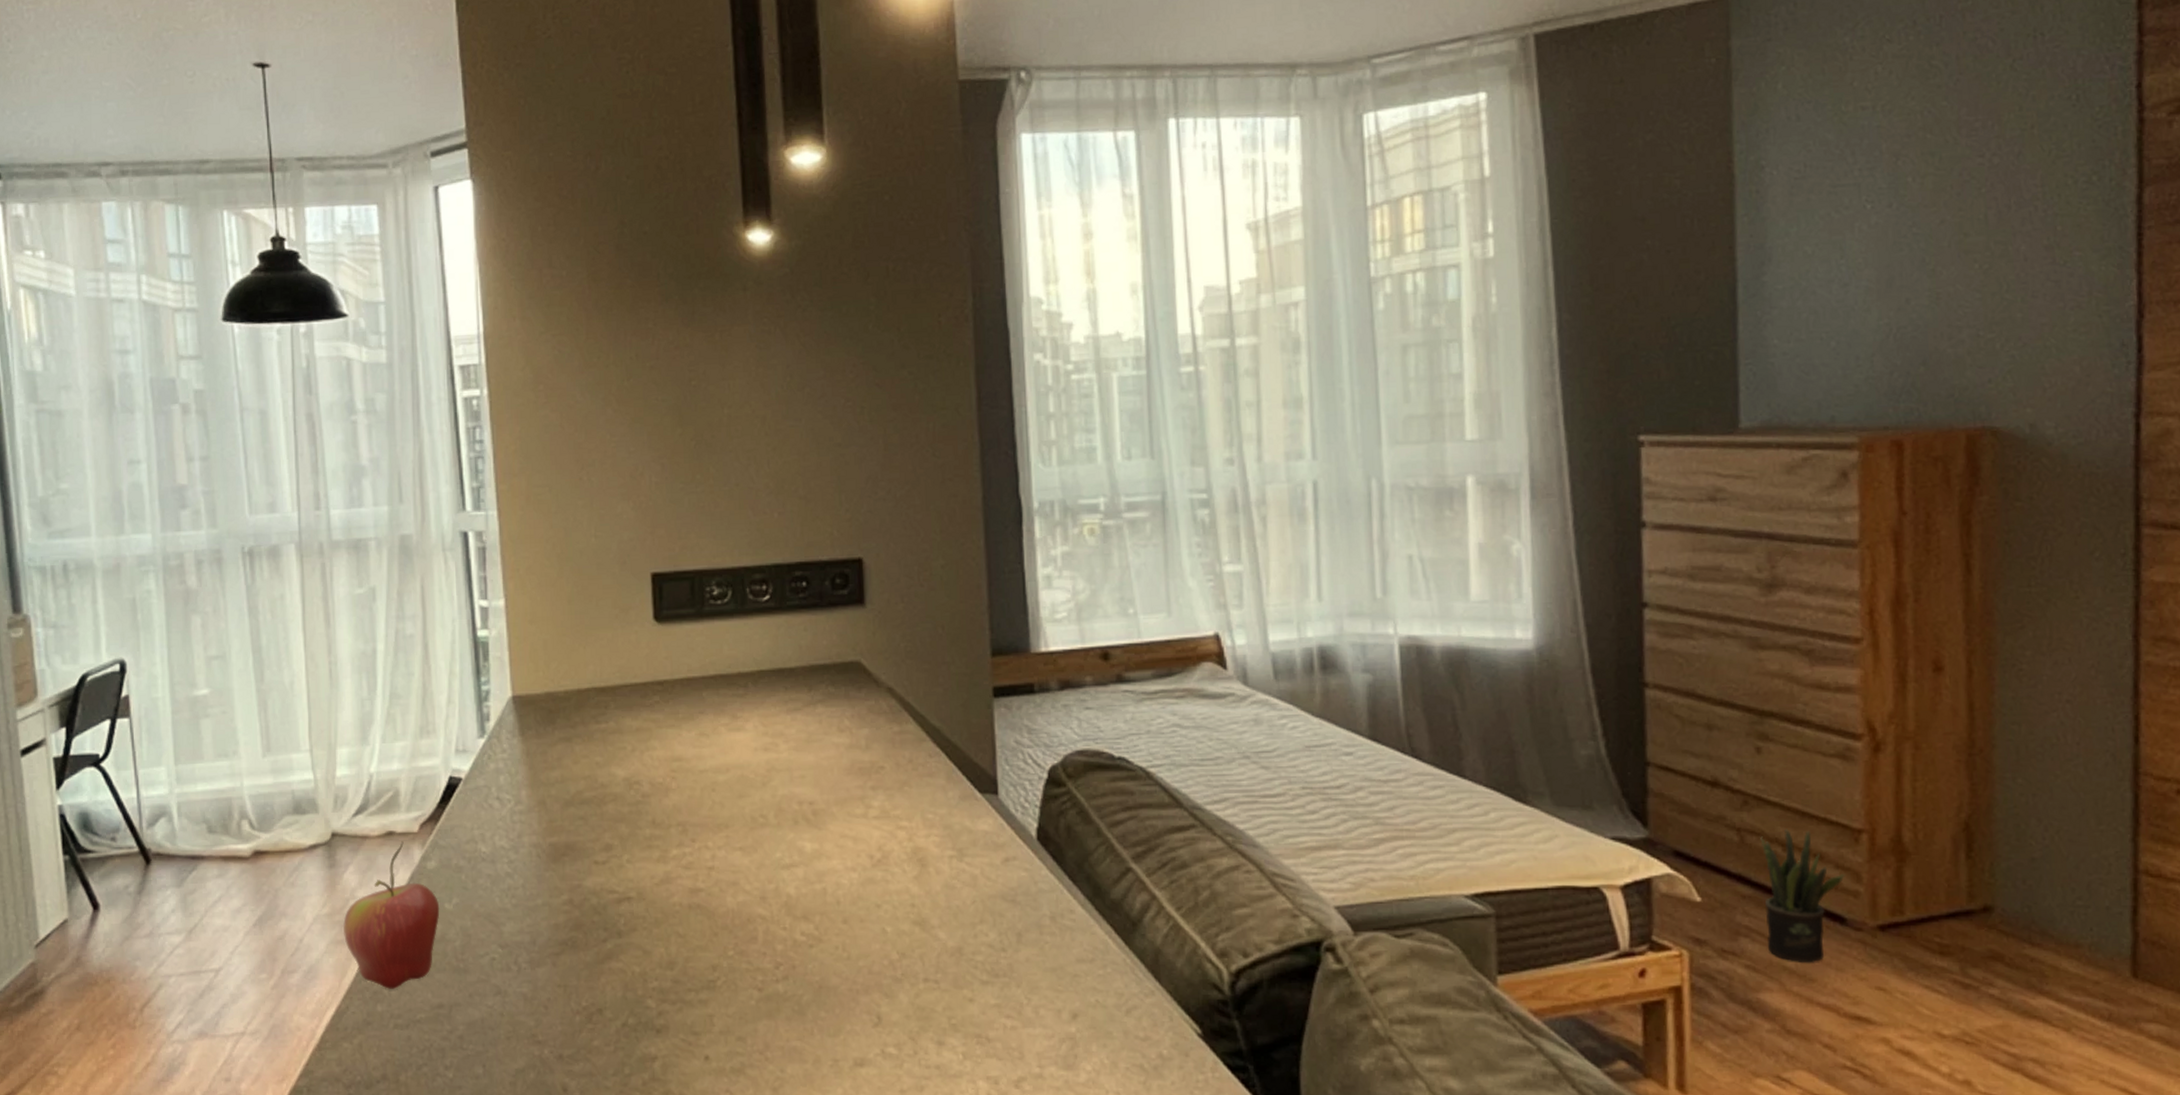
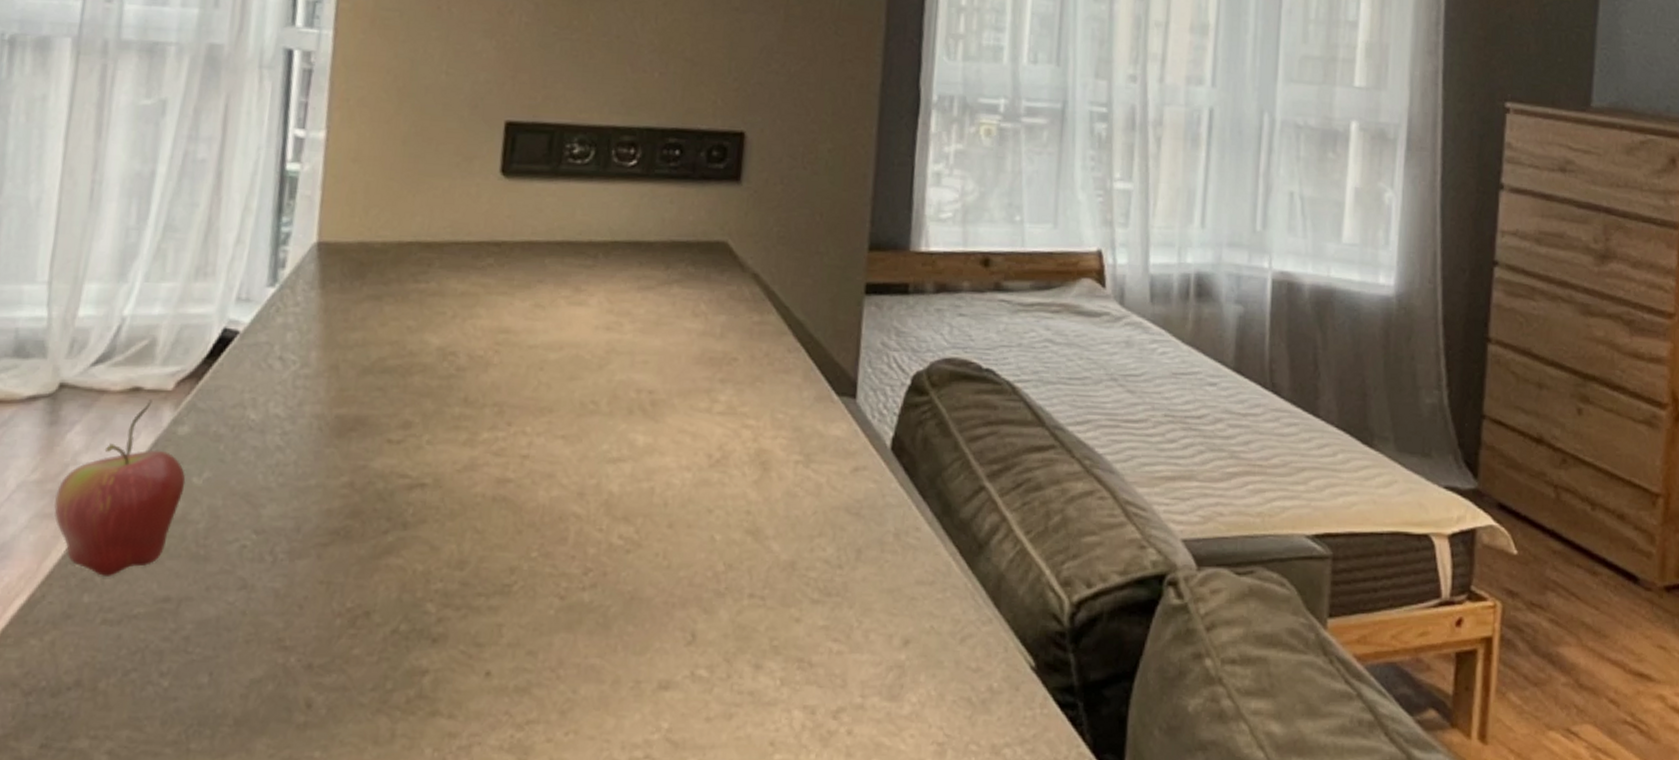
potted plant: present [1760,829,1845,962] -> none [1570,489,1642,619]

